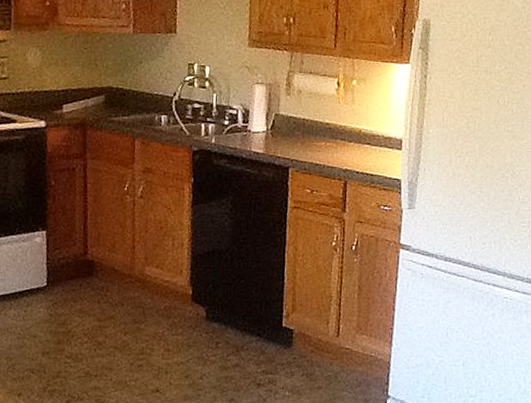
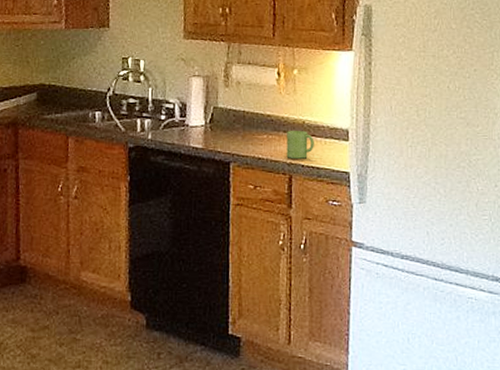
mug: none [342,139,370,166] -> present [286,131,314,159]

